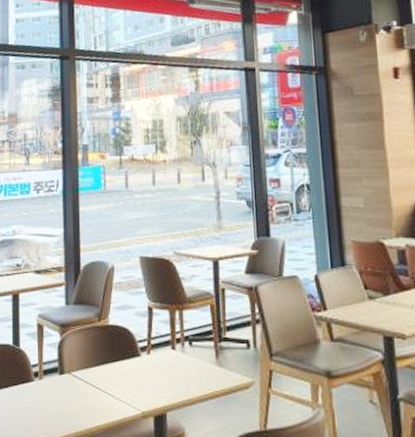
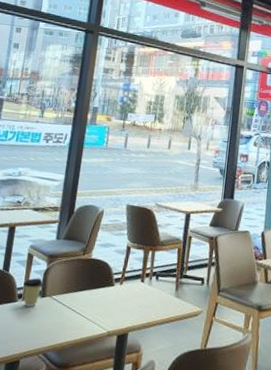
coffee cup: none [38,352,59,386] -> present [23,278,43,307]

